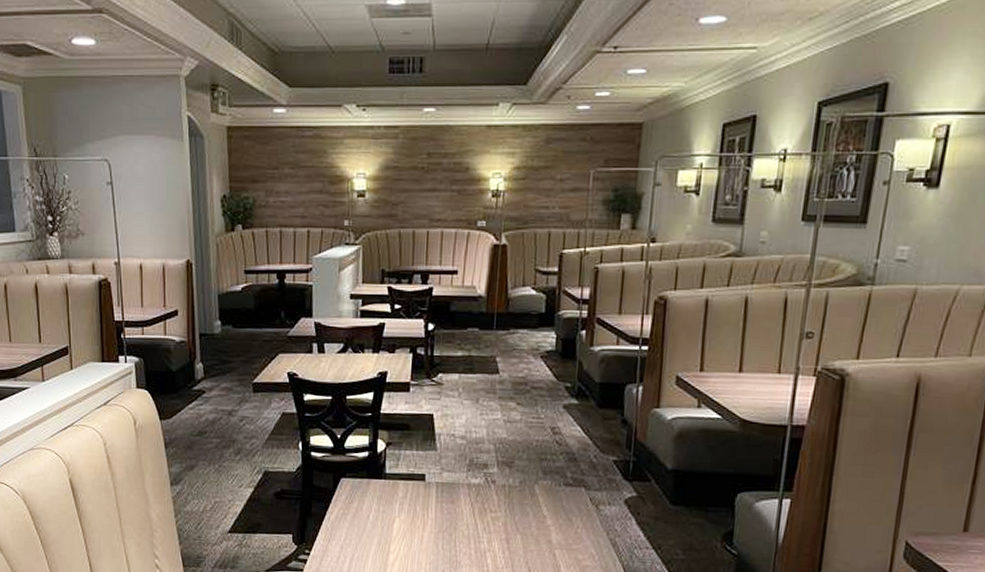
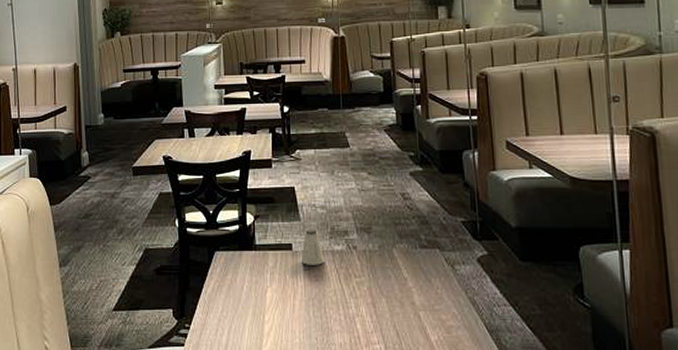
saltshaker: none [435,459,460,498] -> present [302,228,325,265]

